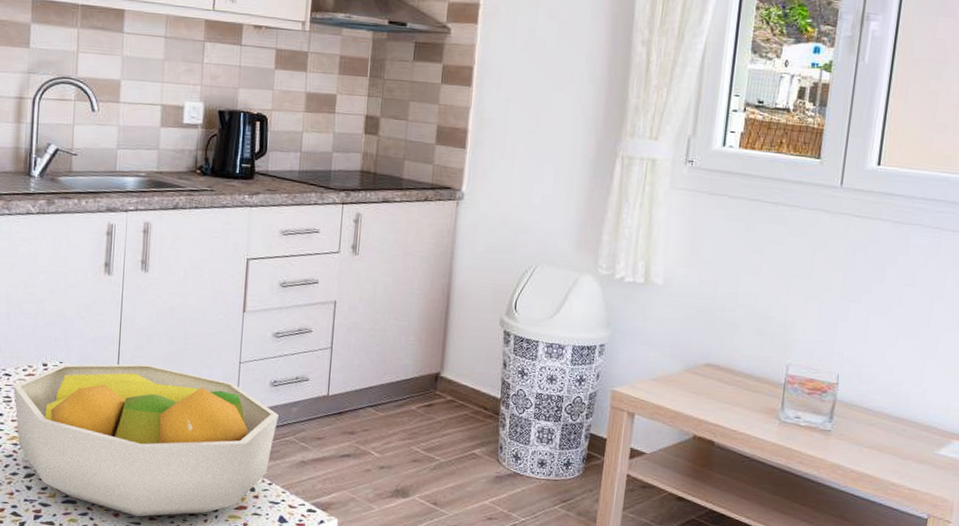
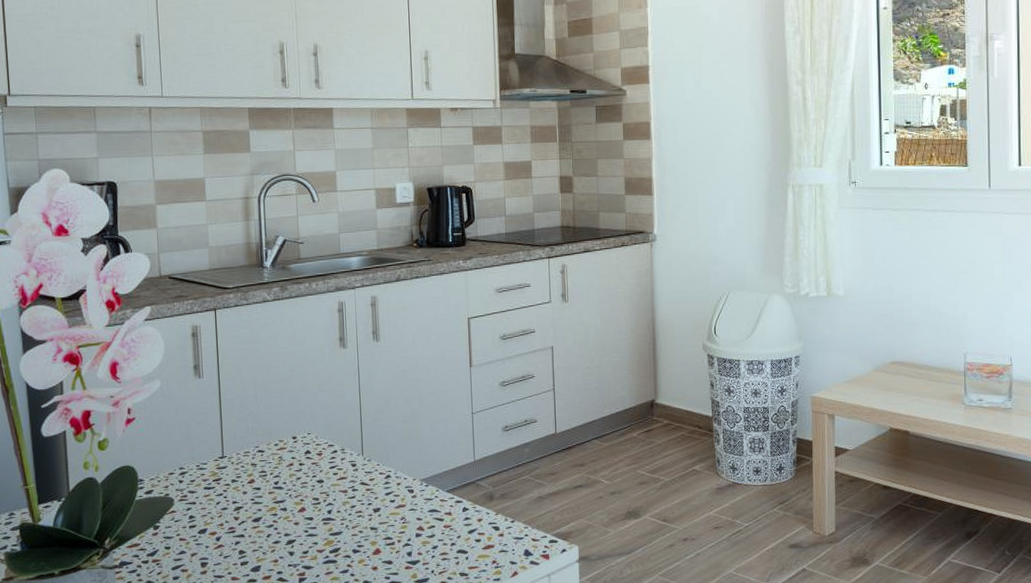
fruit bowl: present [13,363,279,517] -> none [267,425,513,568]

